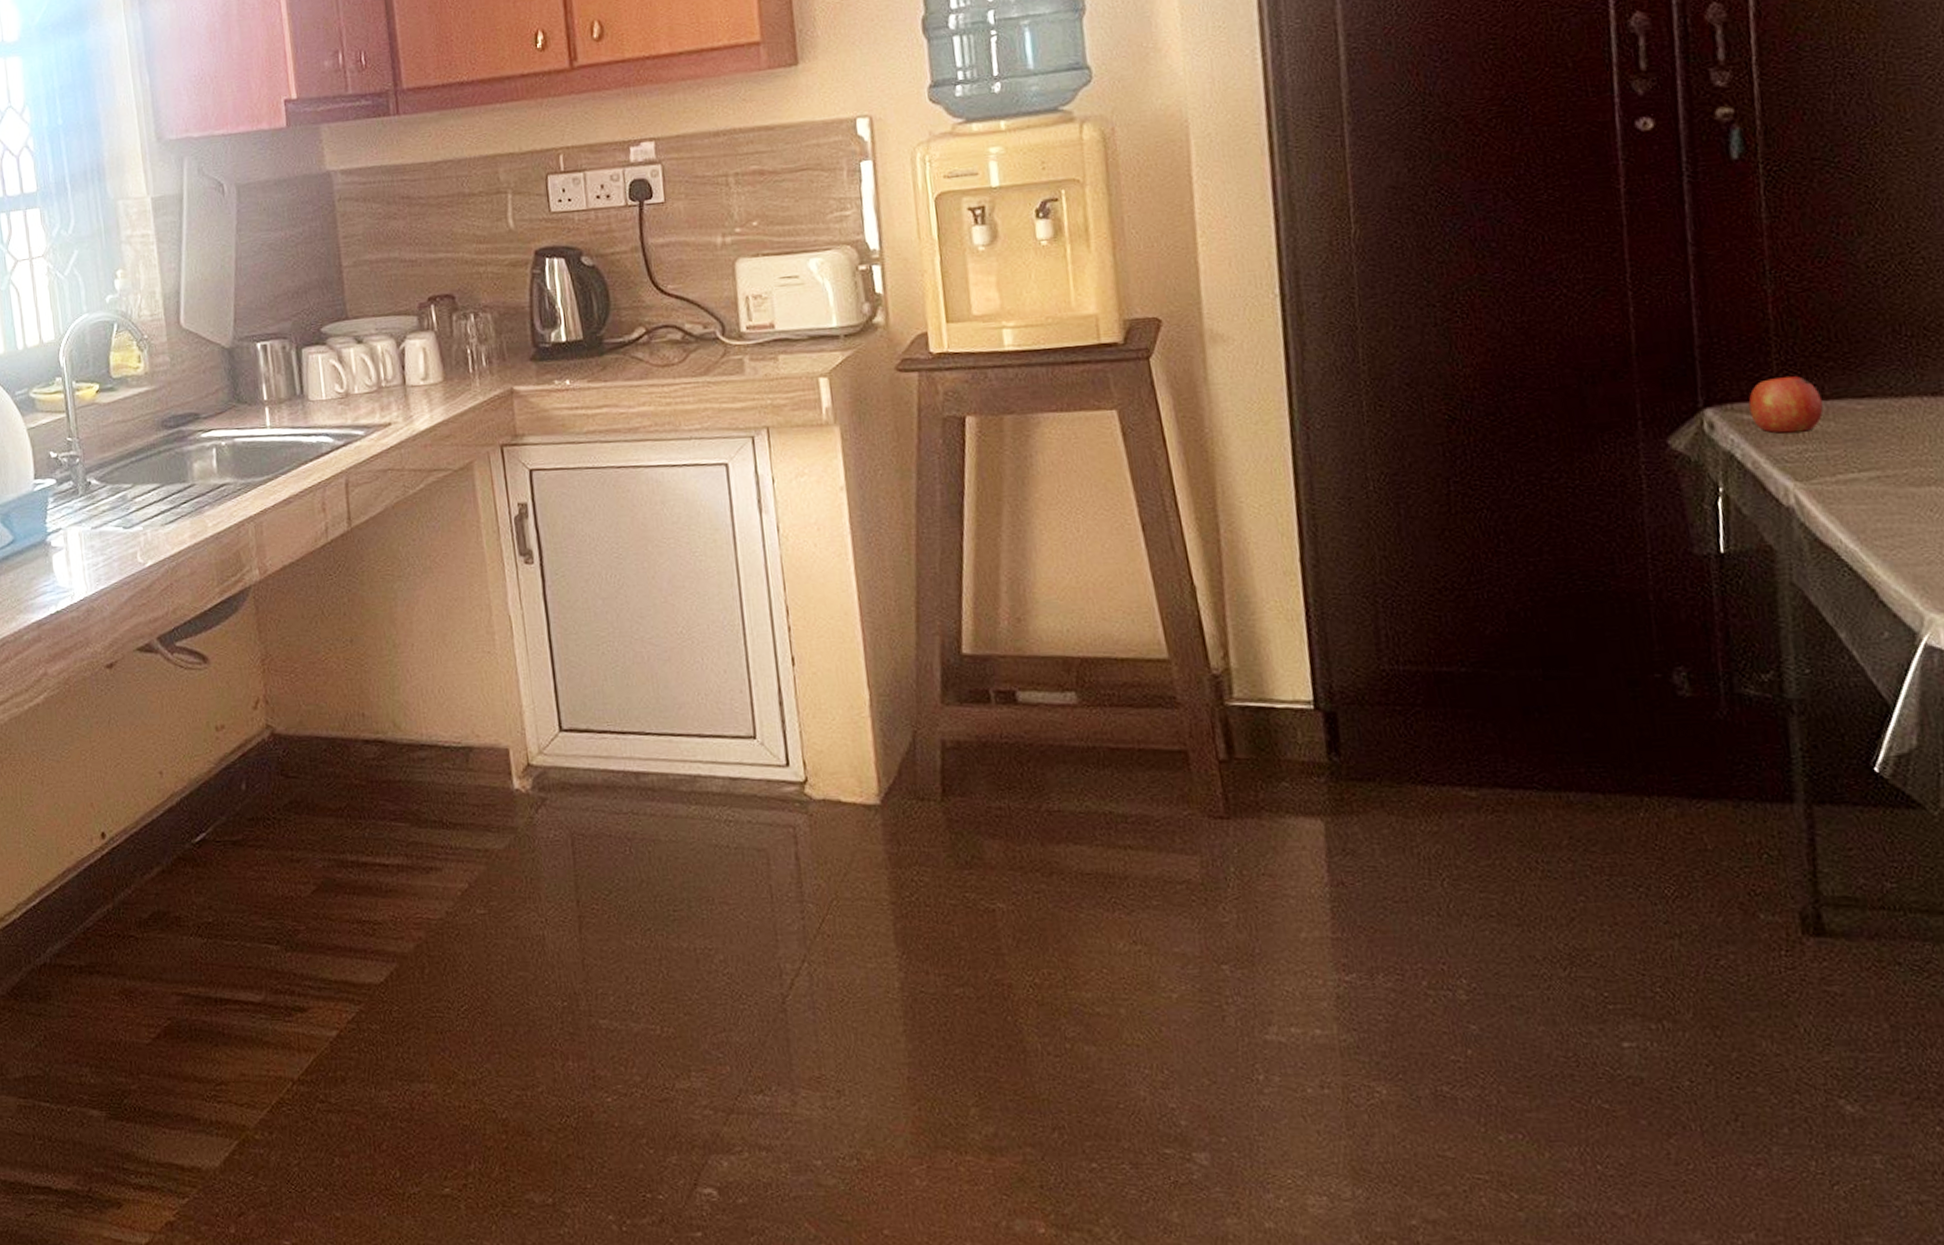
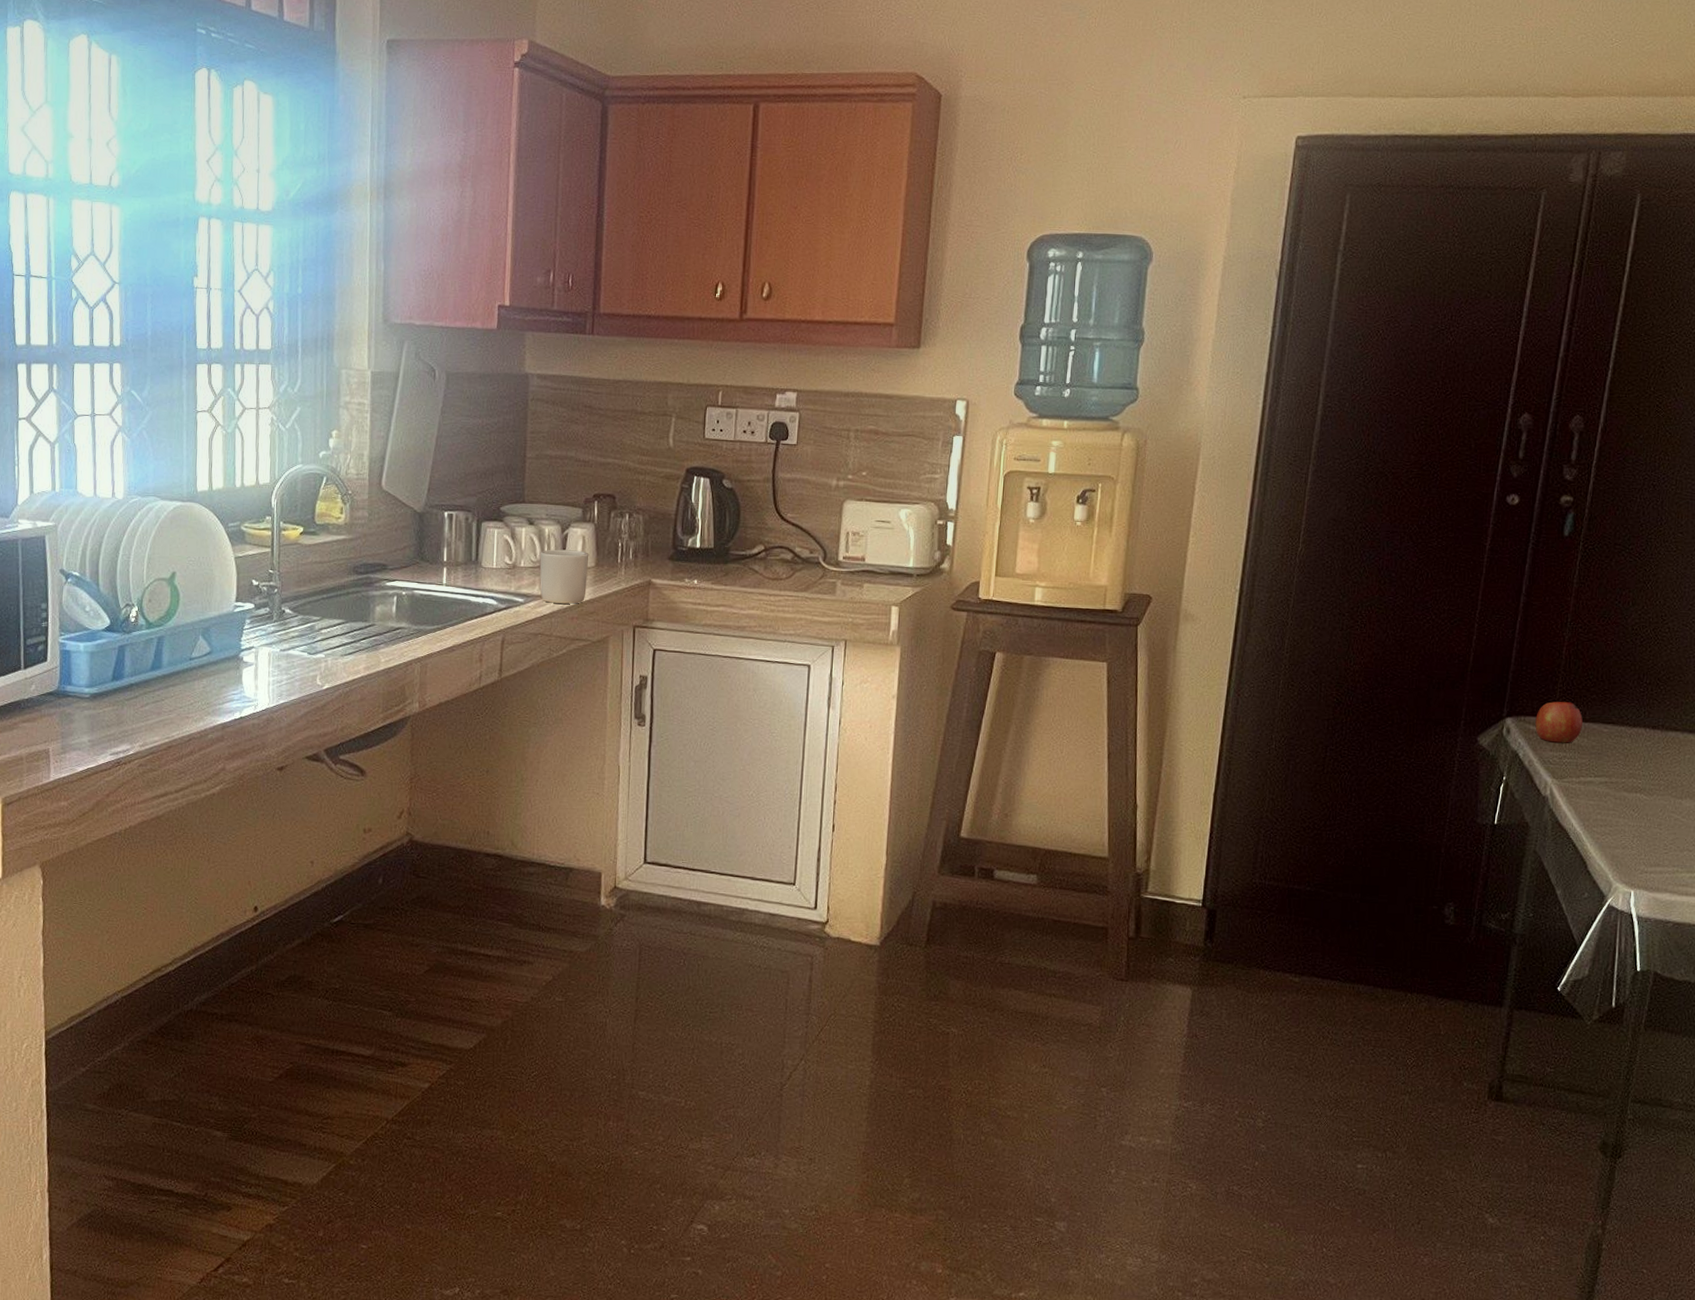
mug: none [375,365,437,432] -> present [539,549,588,604]

